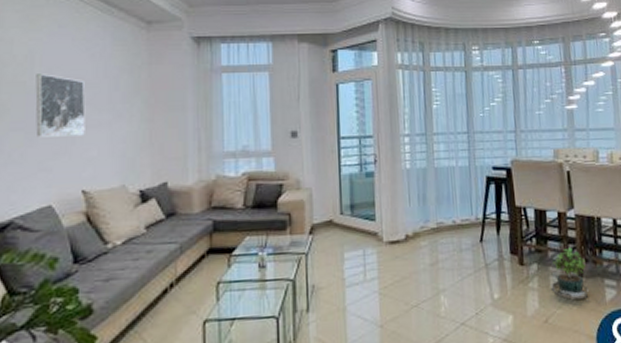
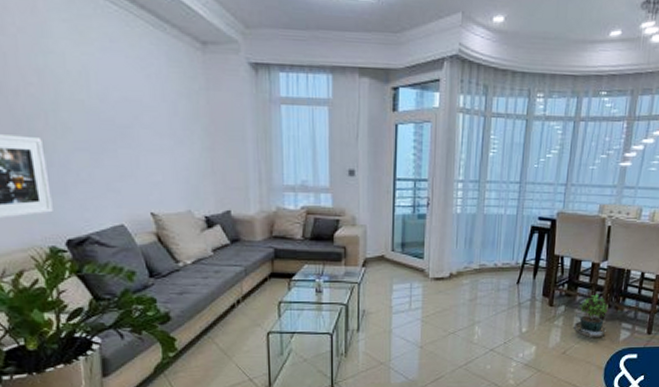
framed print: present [35,74,86,137] -> none [93,92,149,160]

